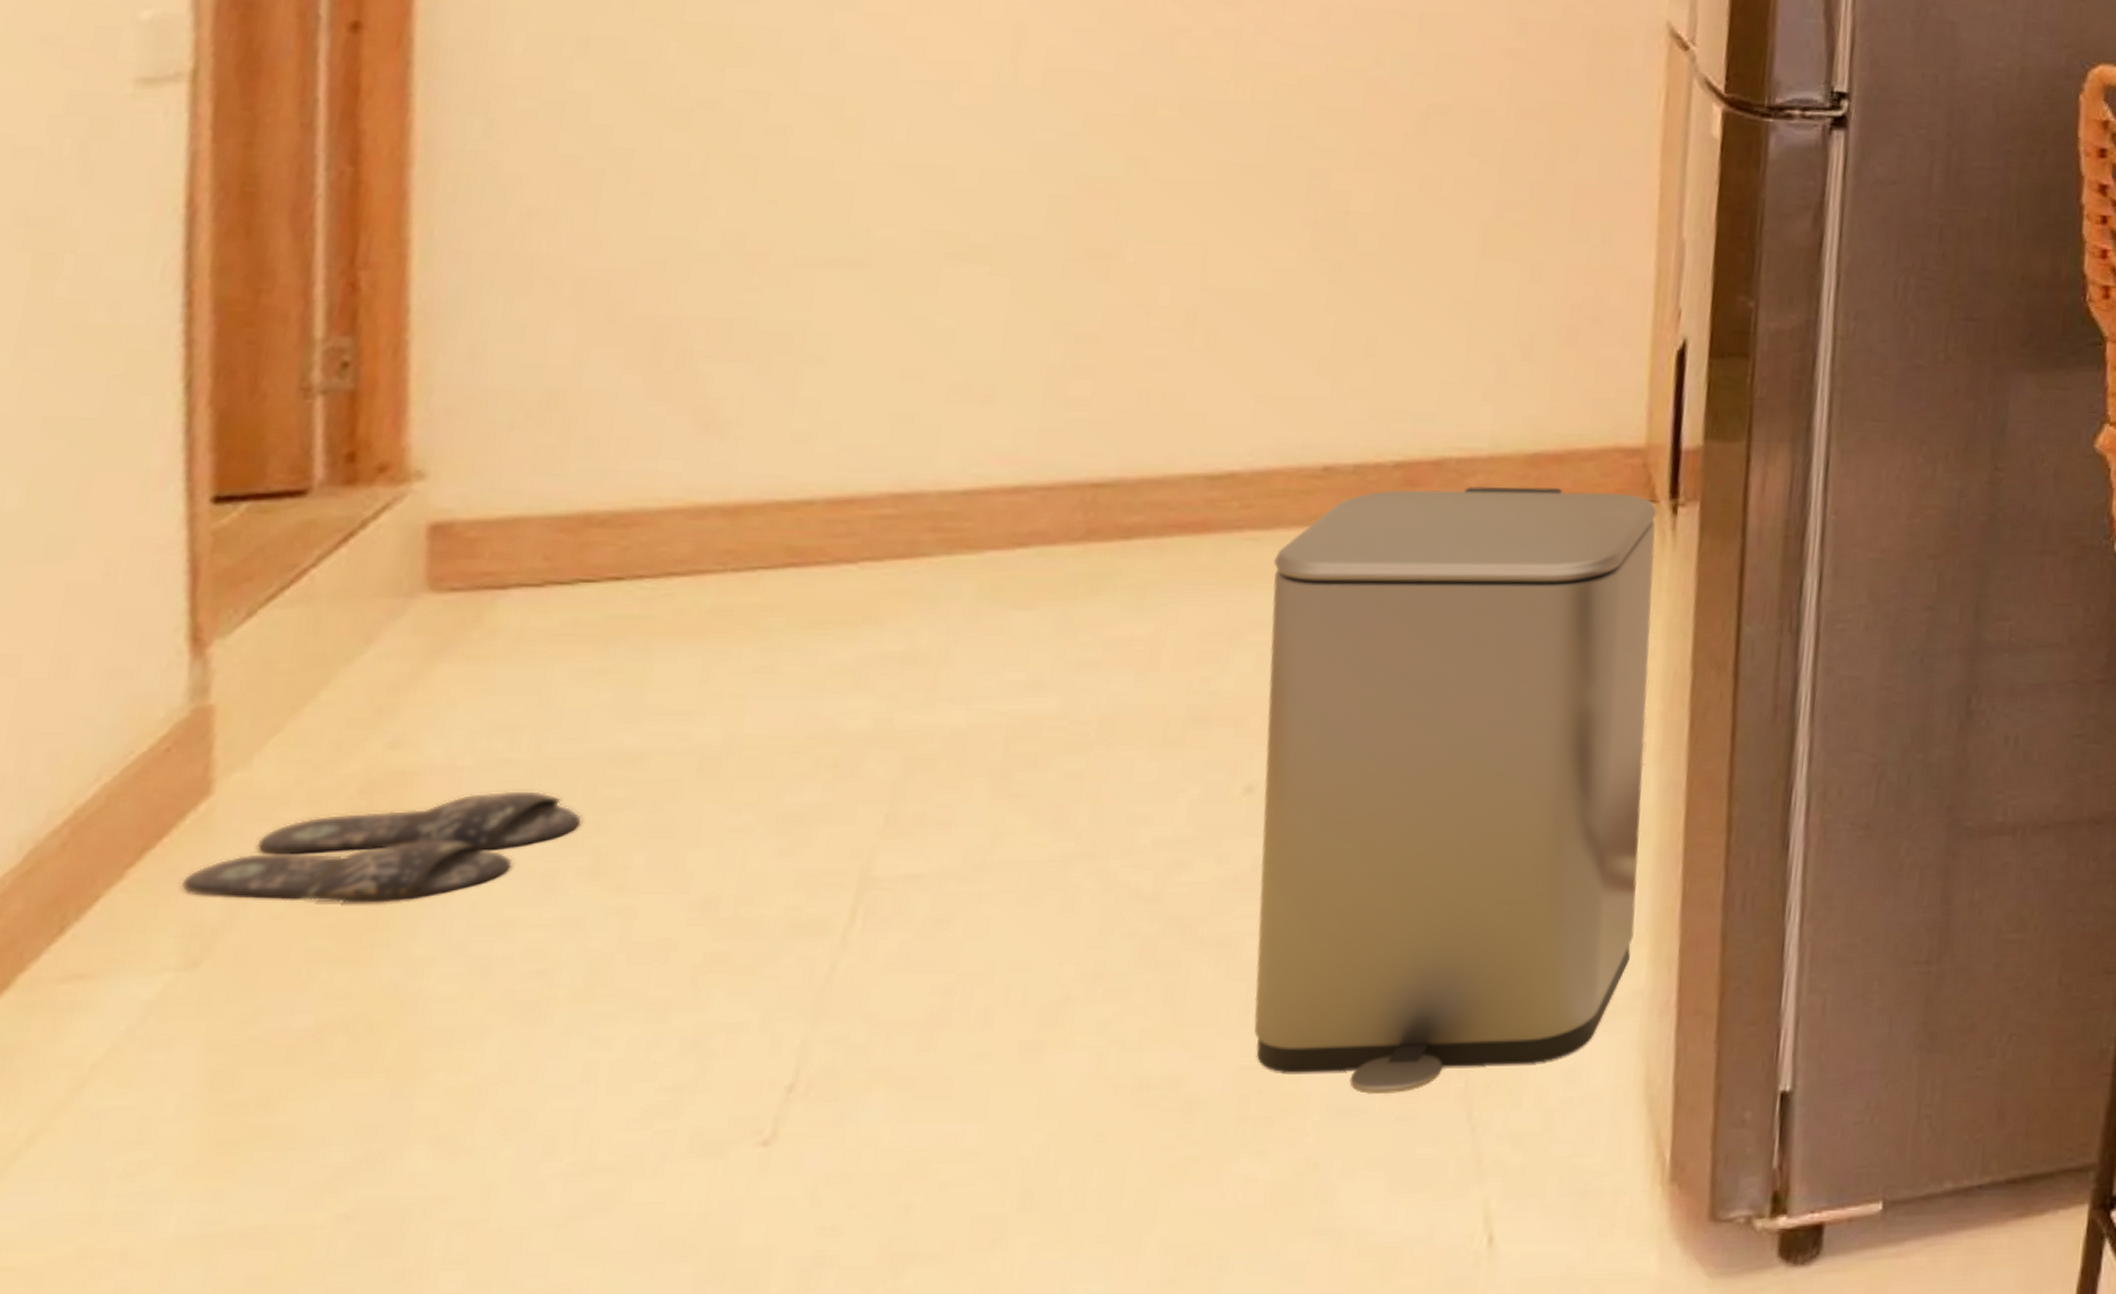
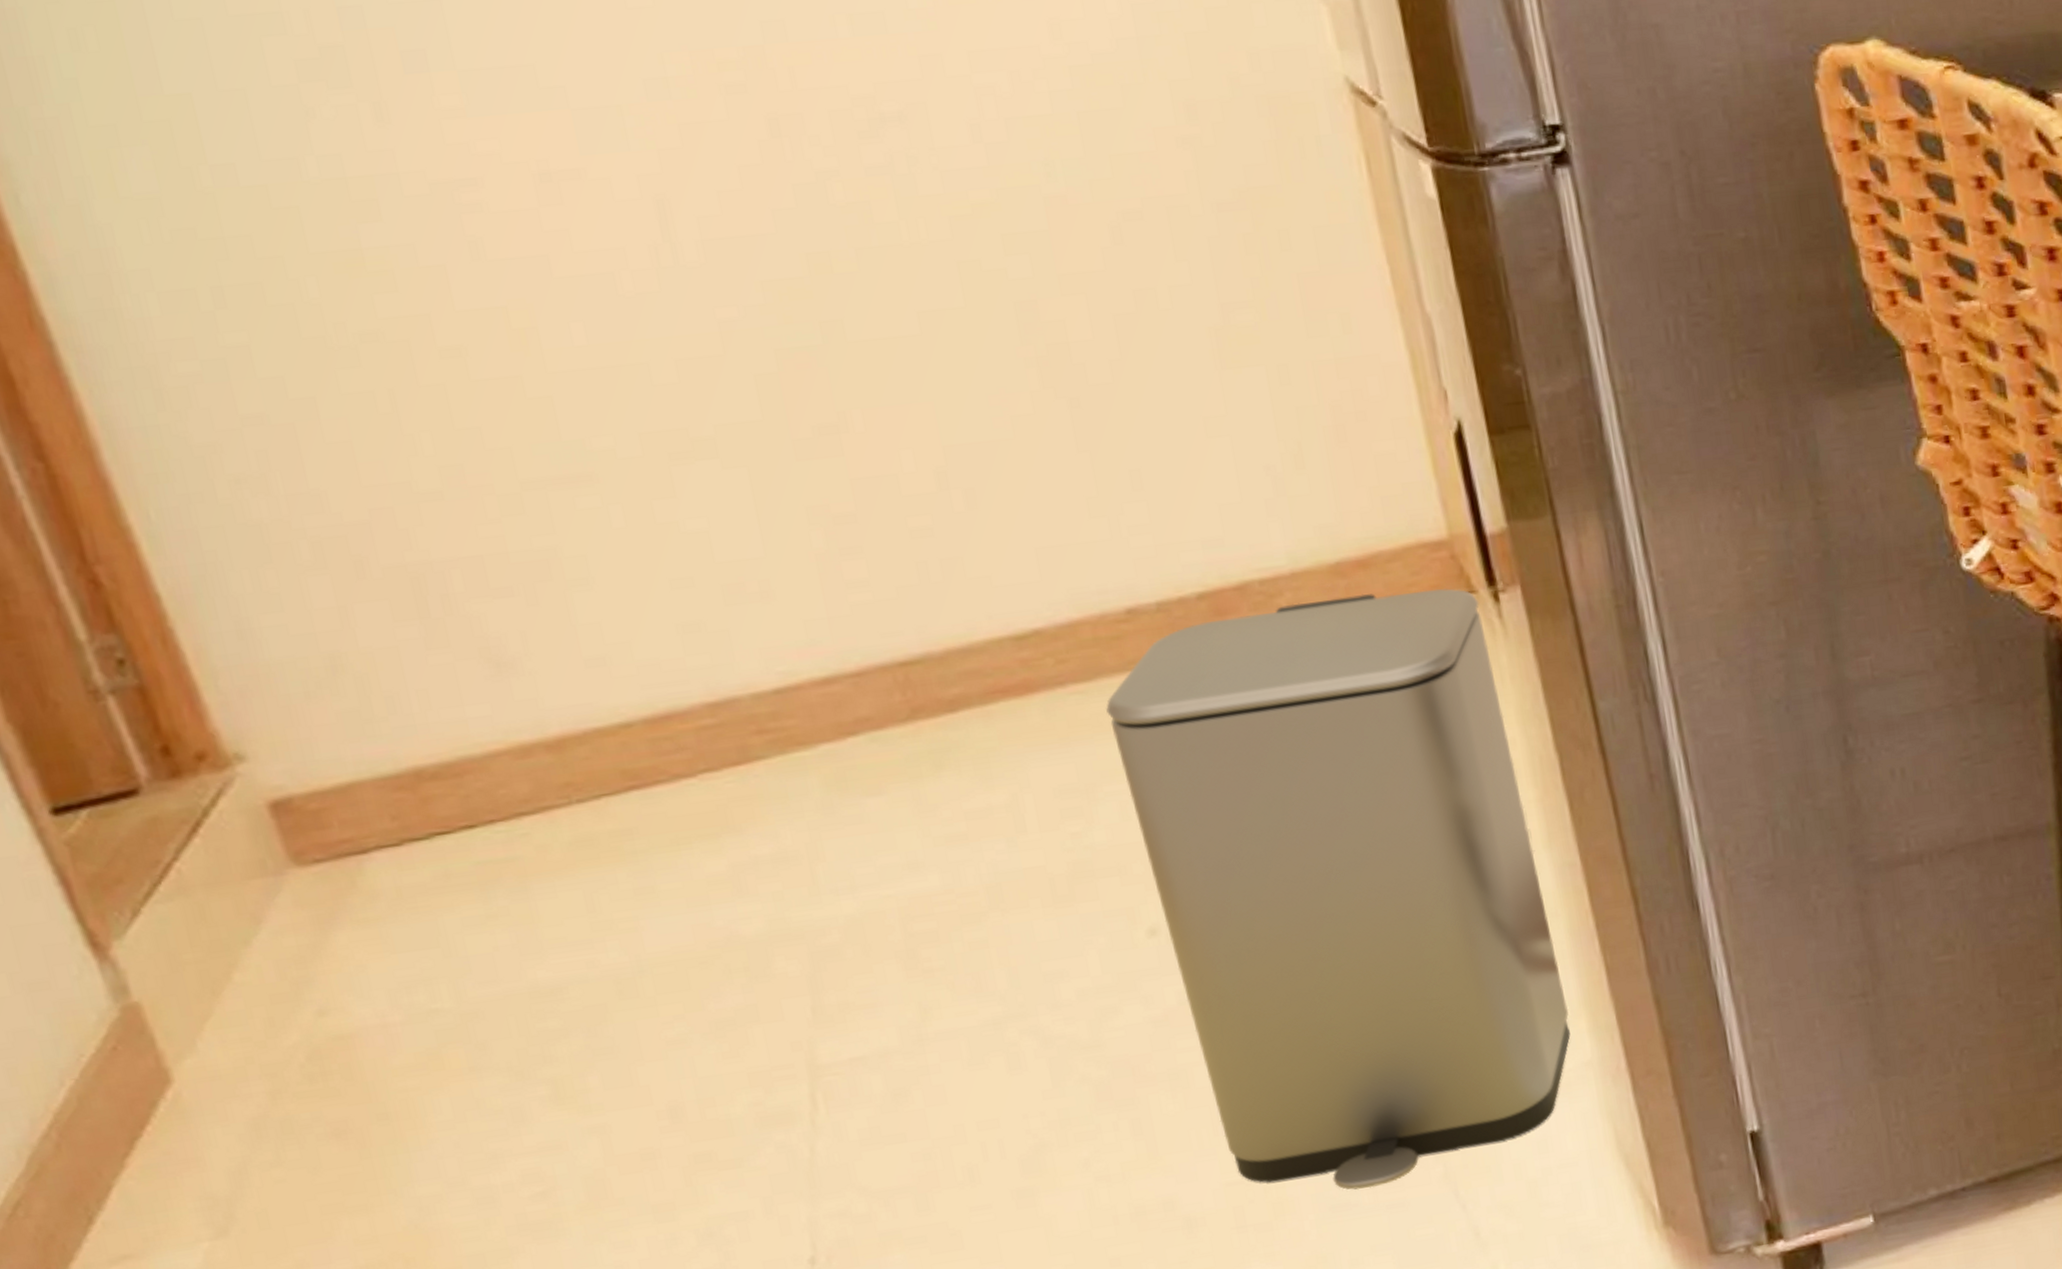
slippers: present [180,789,582,903] -> none [179,1034,526,1172]

